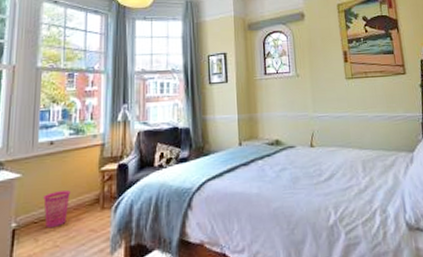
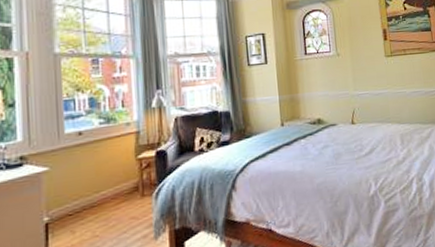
waste basket: present [43,190,71,229] -> none [77,180,106,220]

